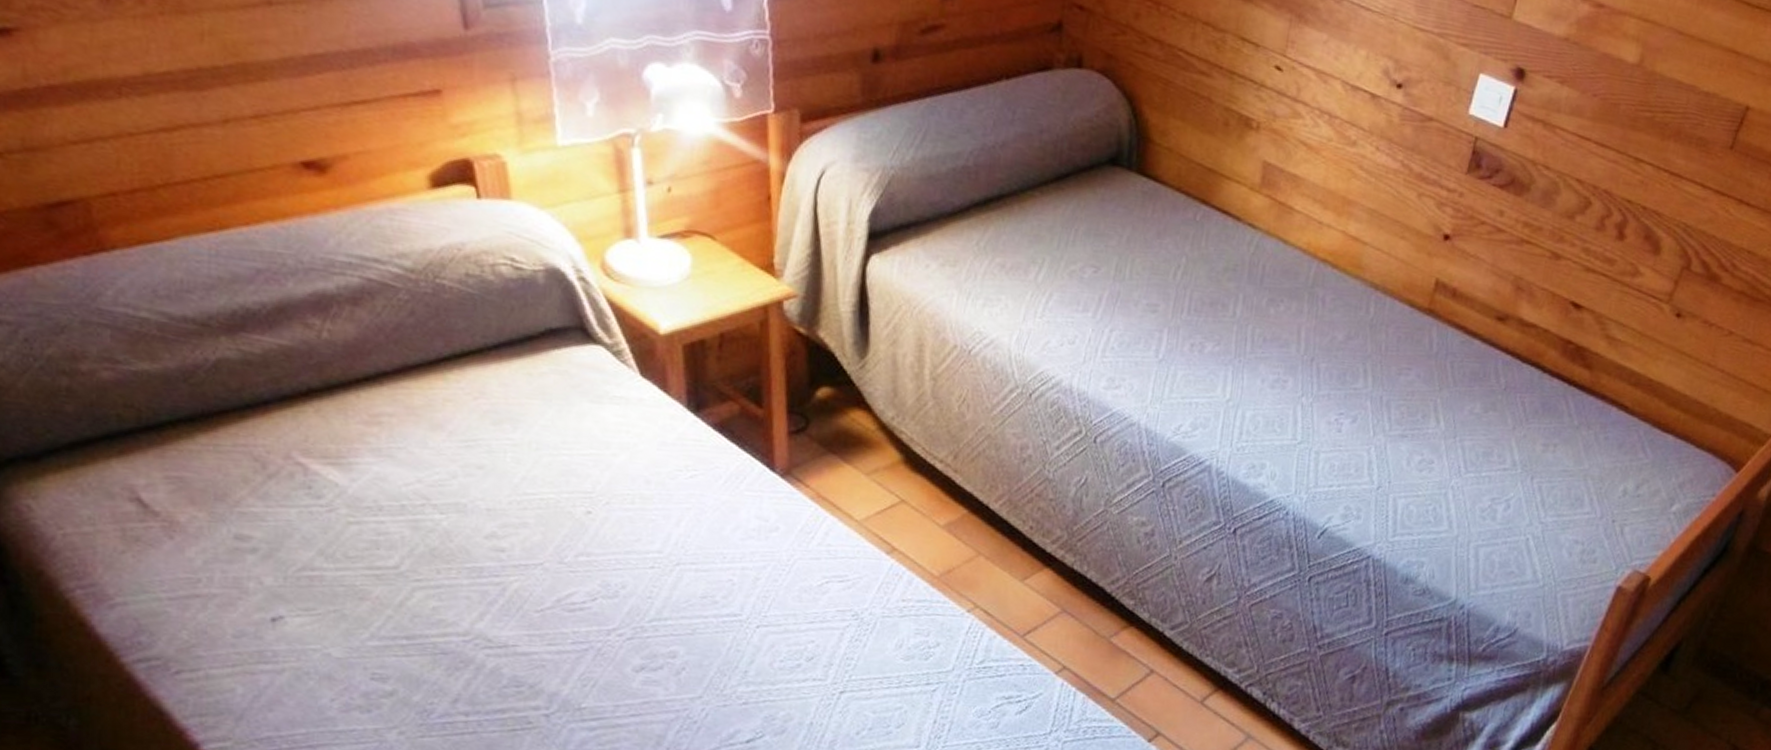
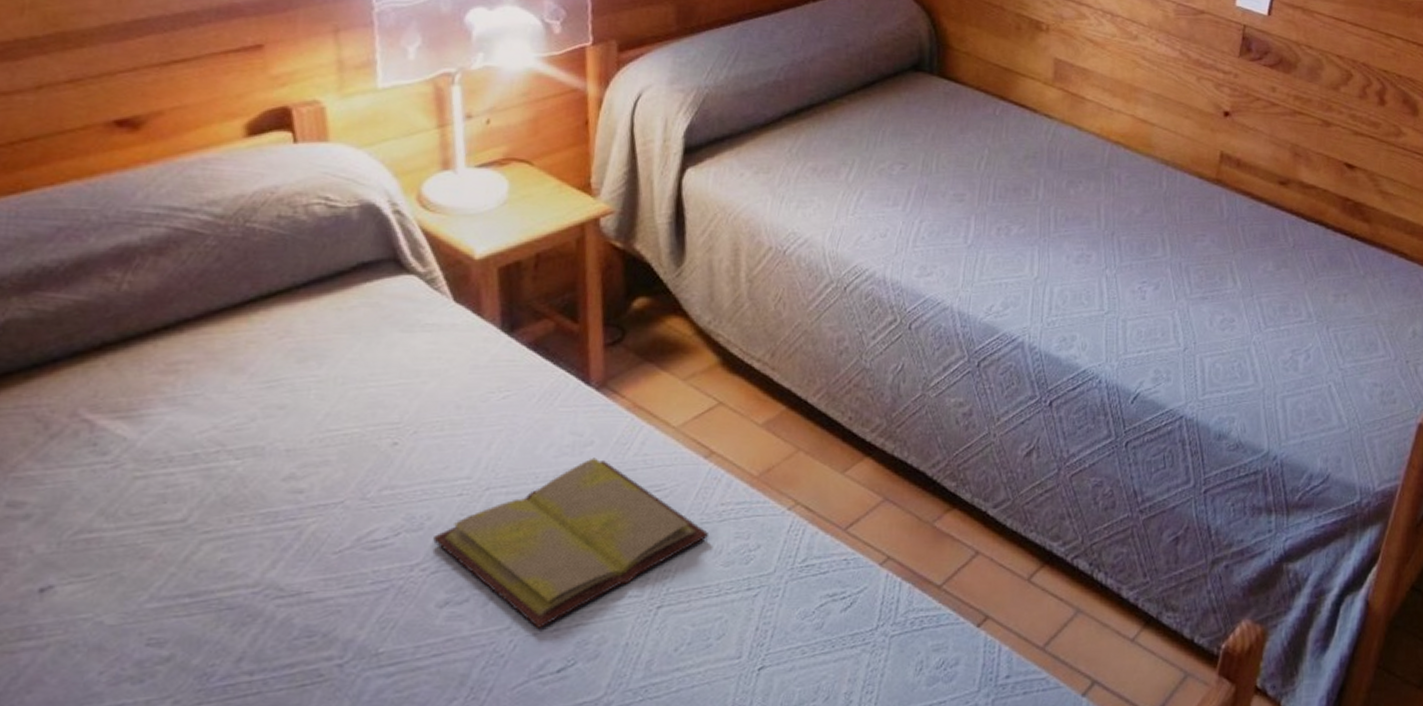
diary: none [628,543,891,702] -> present [433,458,710,630]

